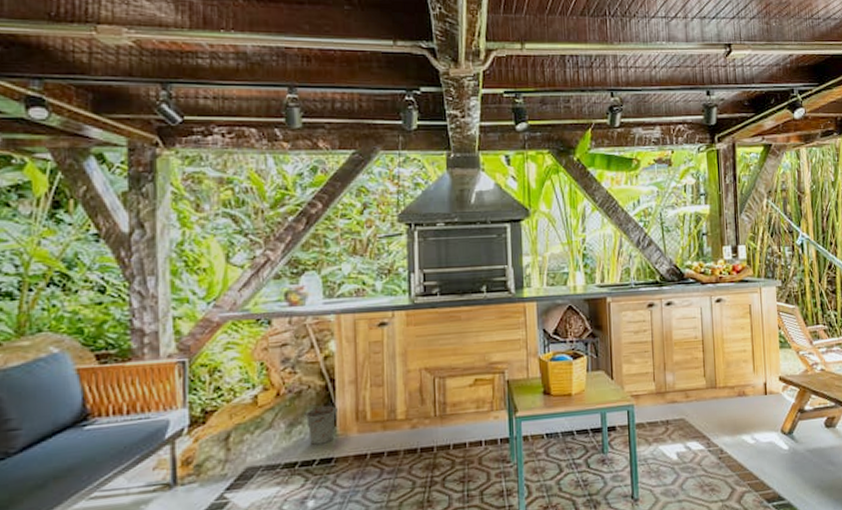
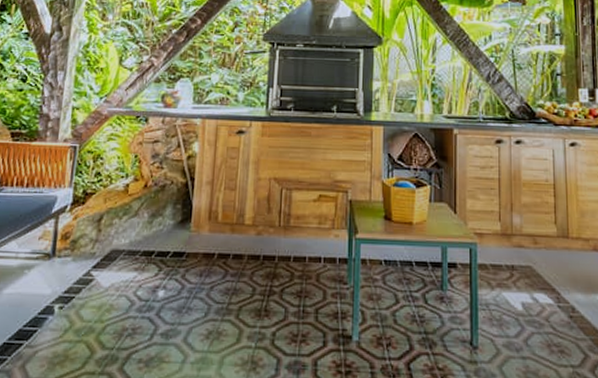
bucket: present [303,406,337,445] -> none [164,202,194,238]

